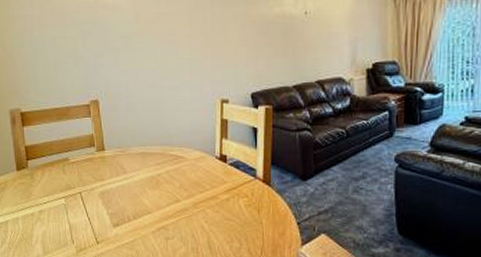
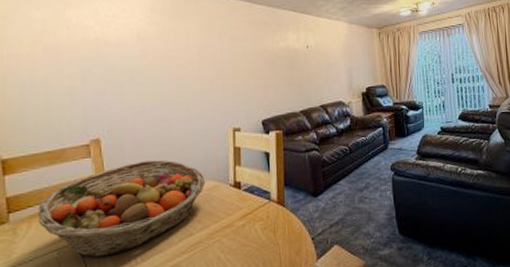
fruit basket: none [49,125,193,210] -> present [37,160,206,258]

